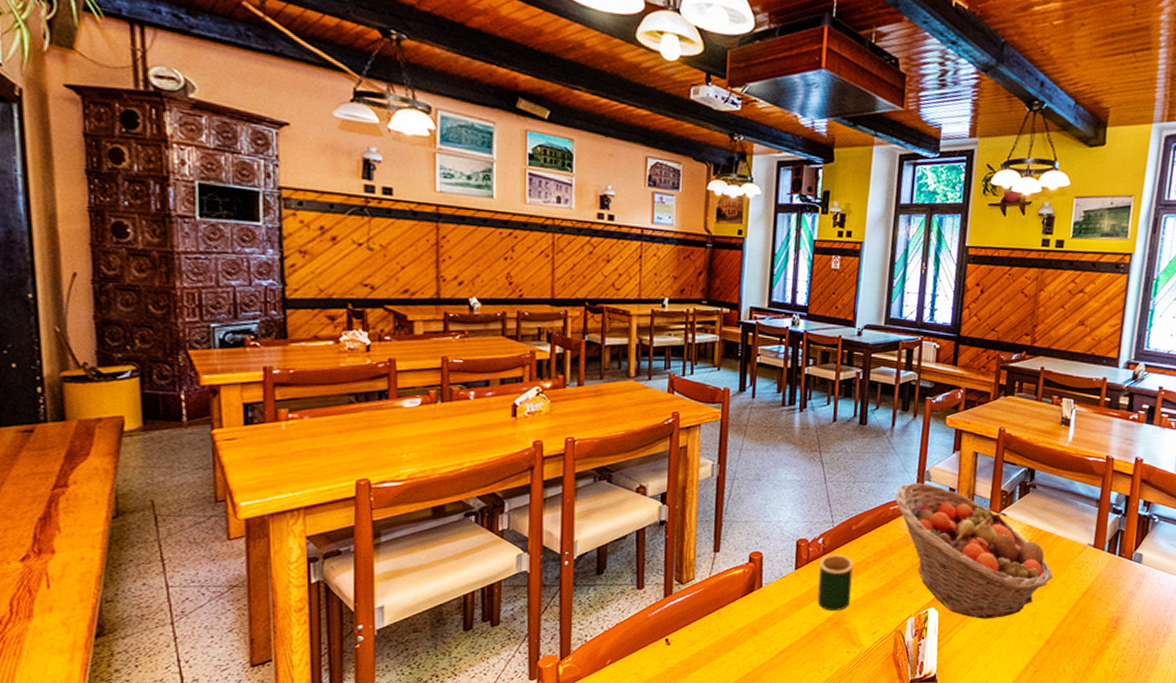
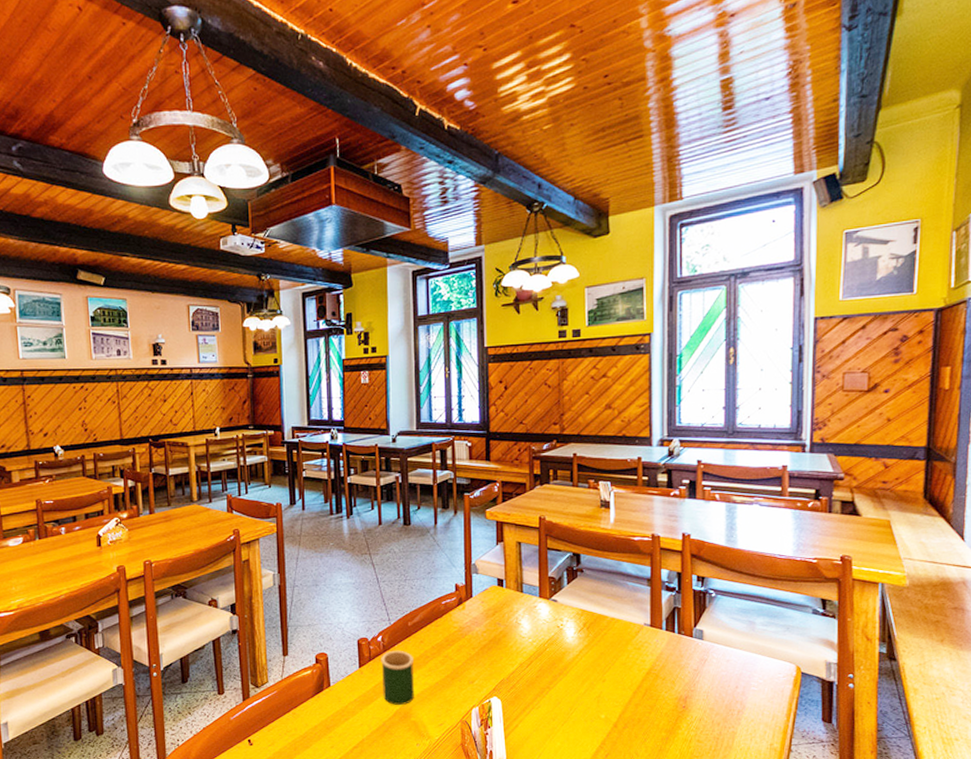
fruit basket: present [895,482,1053,619] -> none [446,576,612,706]

